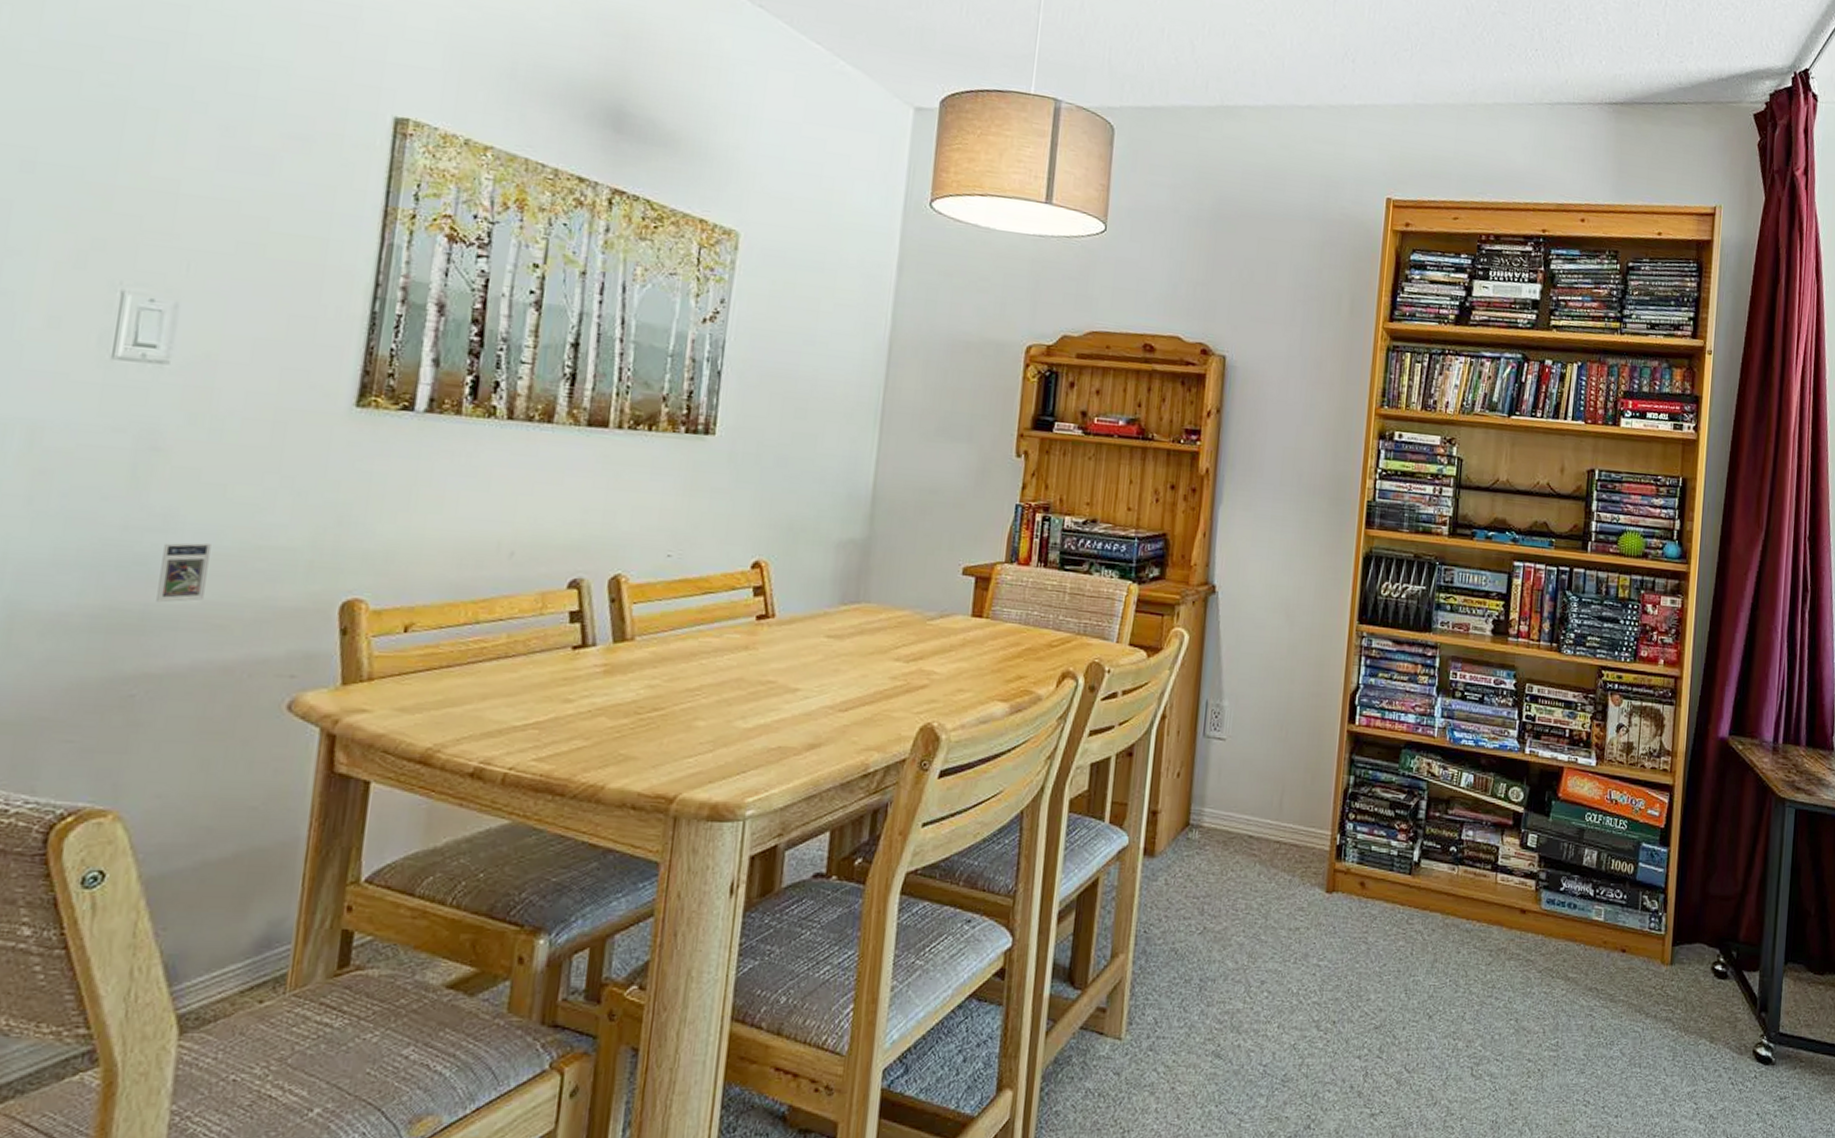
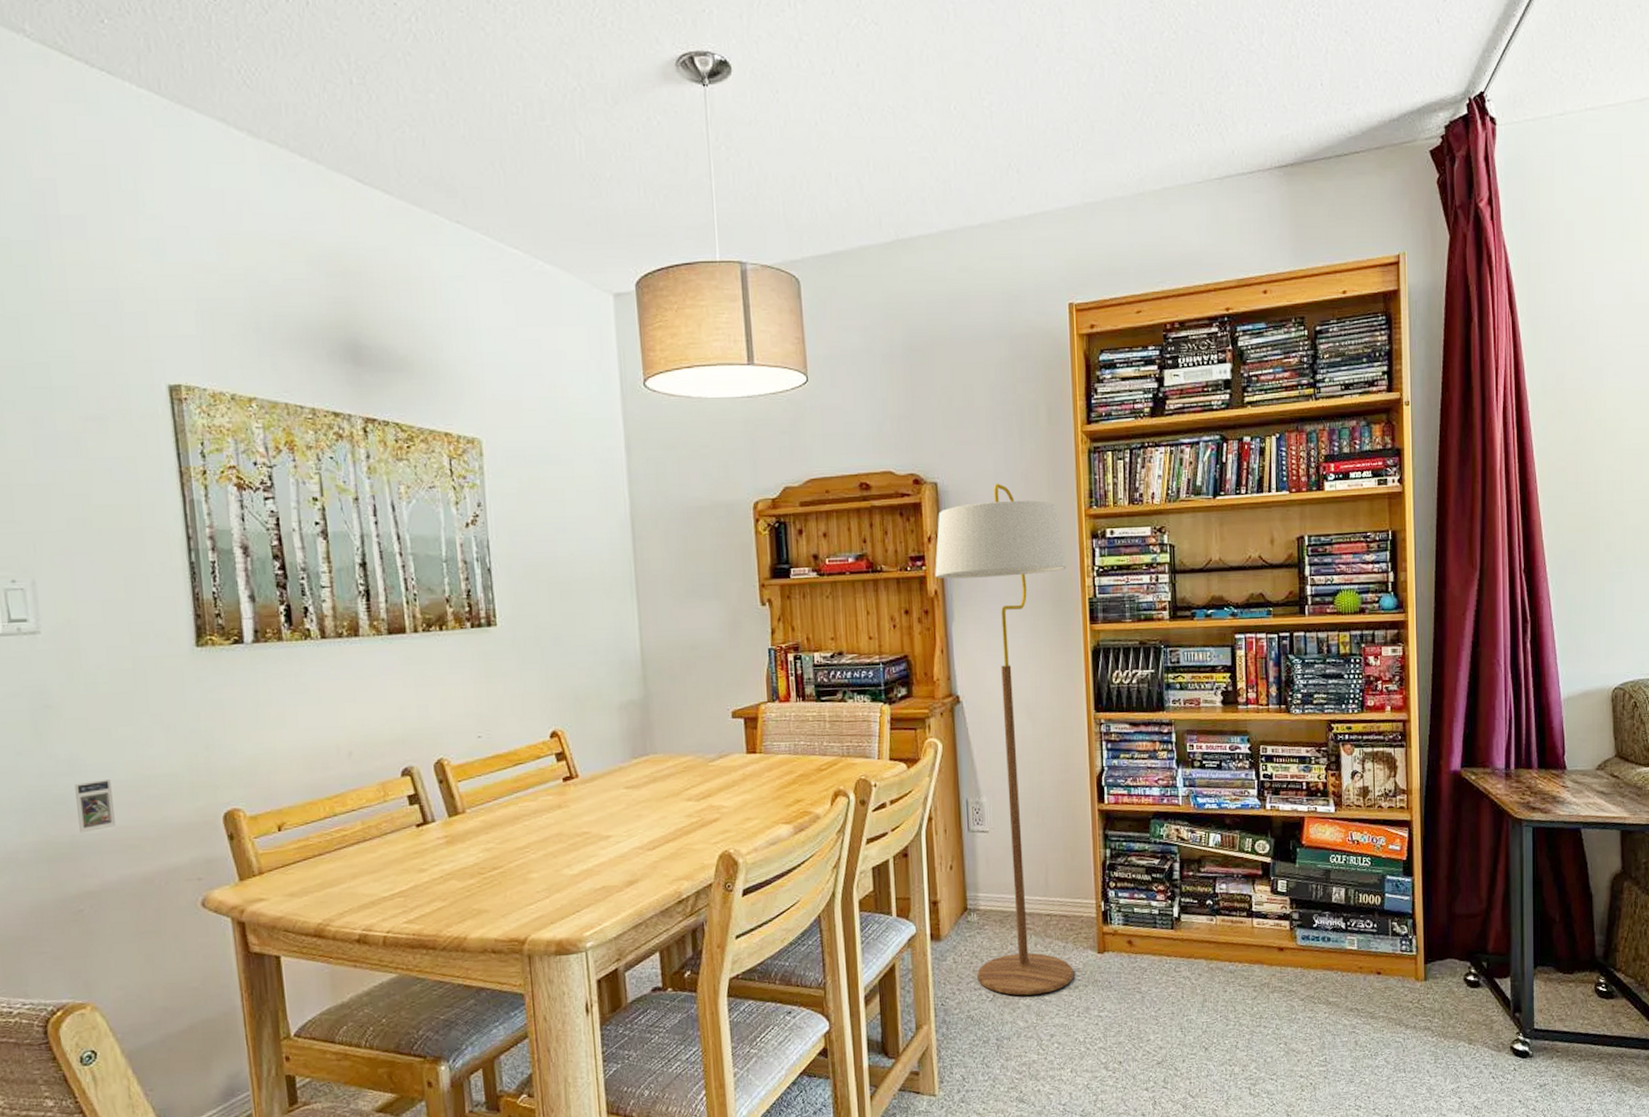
floor lamp: none [1189,366,1349,932] -> present [935,483,1074,996]

